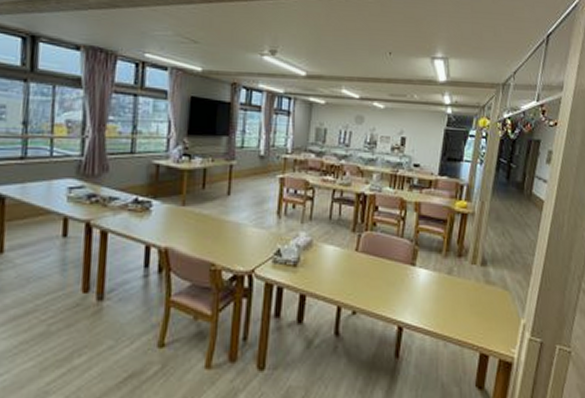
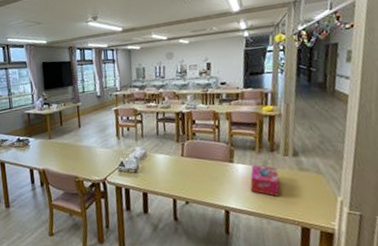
tissue box: none [430,271,463,313] -> present [250,165,280,197]

